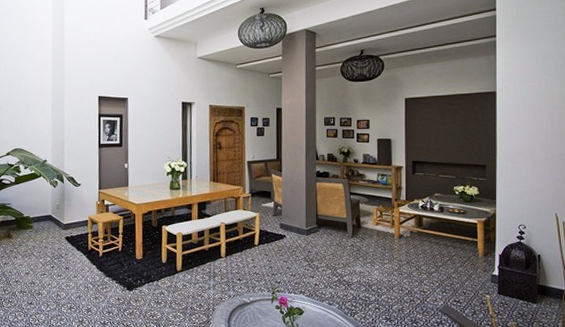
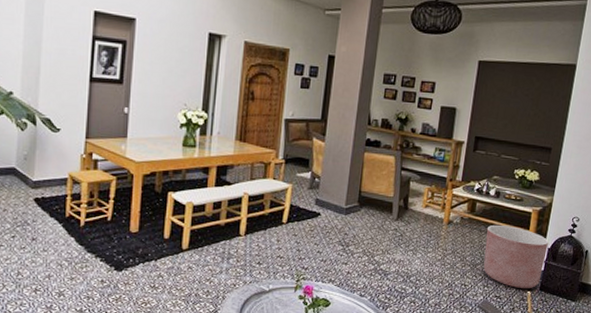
planter: none [437,236,499,294] -> present [483,224,549,289]

